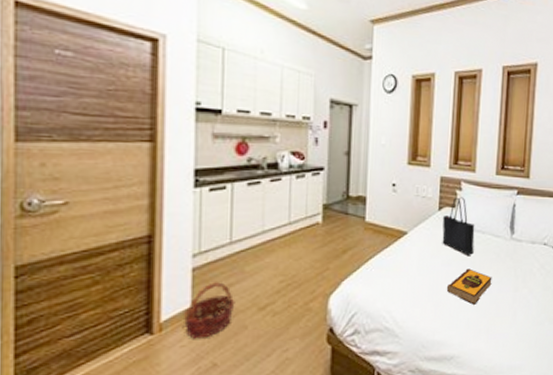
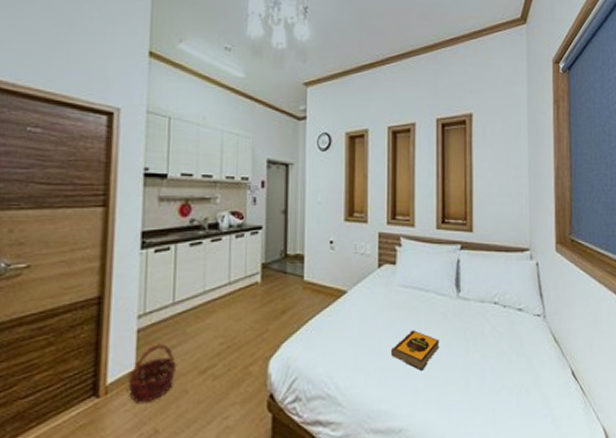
tote bag: present [442,197,475,255] -> none [382,253,418,316]

